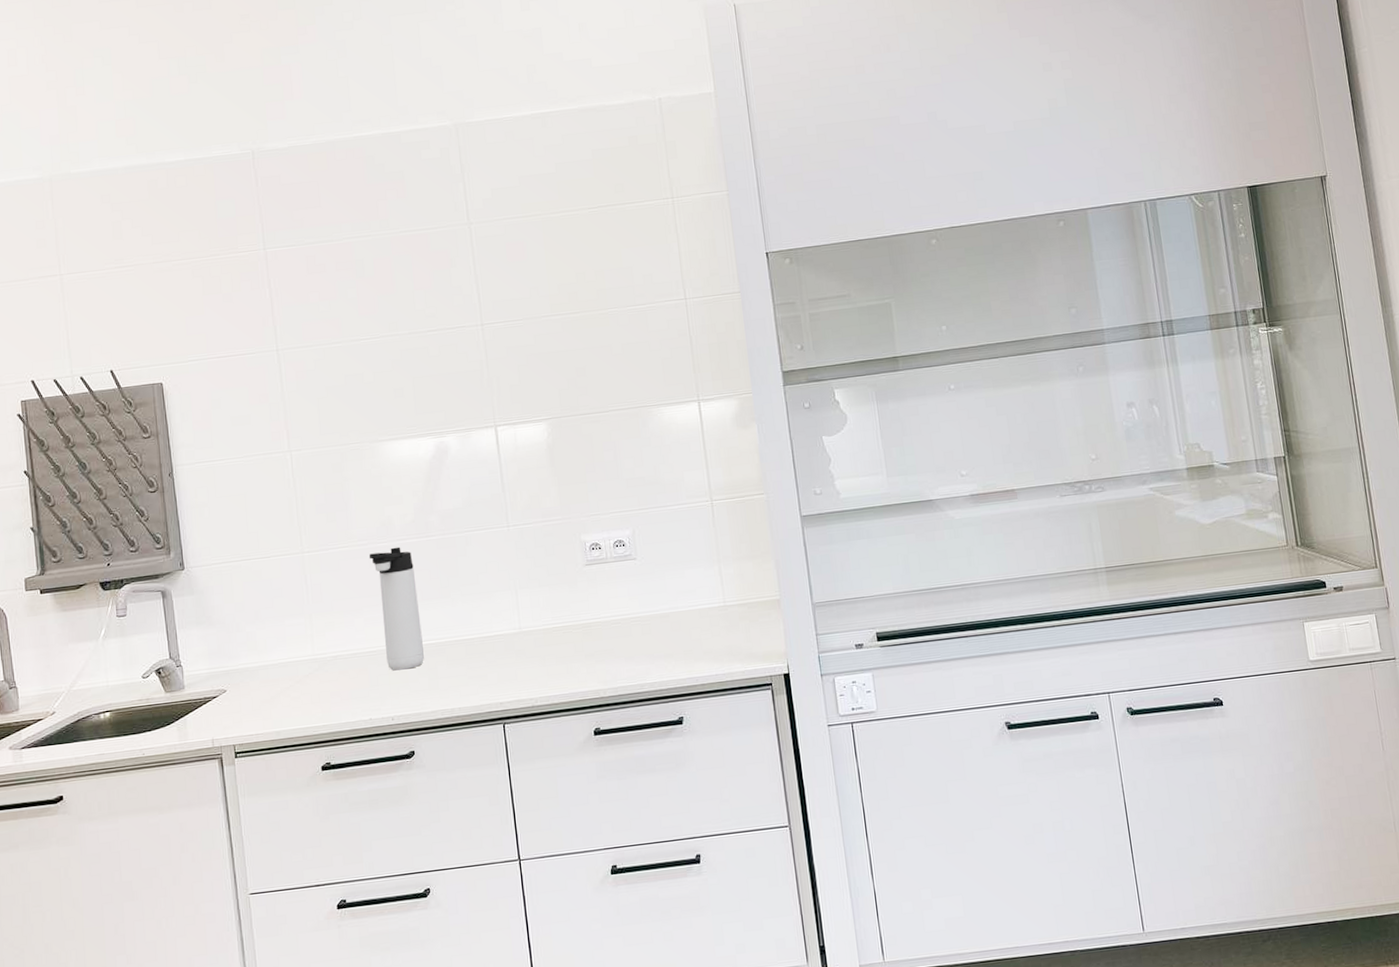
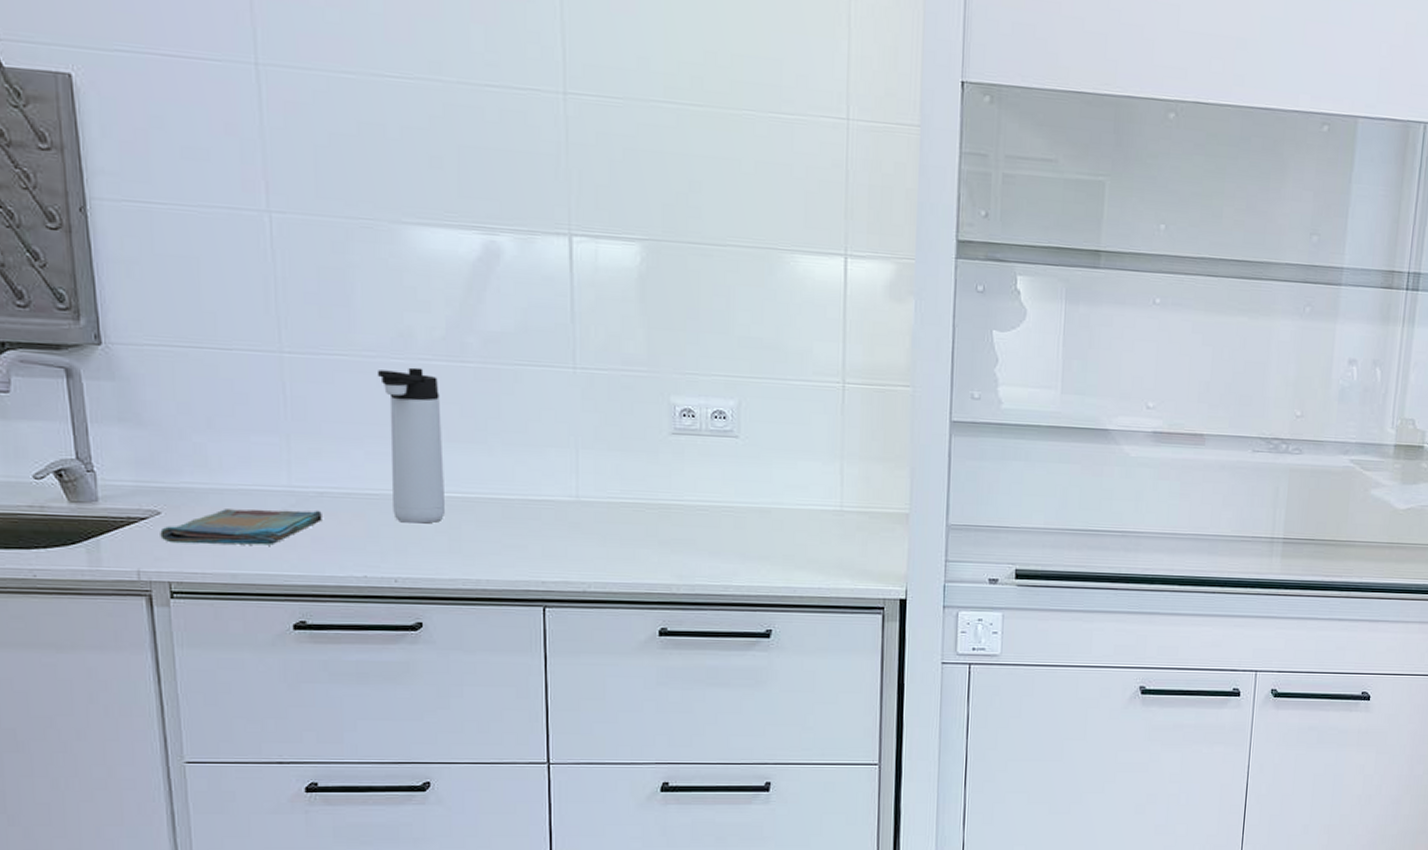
dish towel: none [226,670,338,714] -> present [160,509,322,546]

